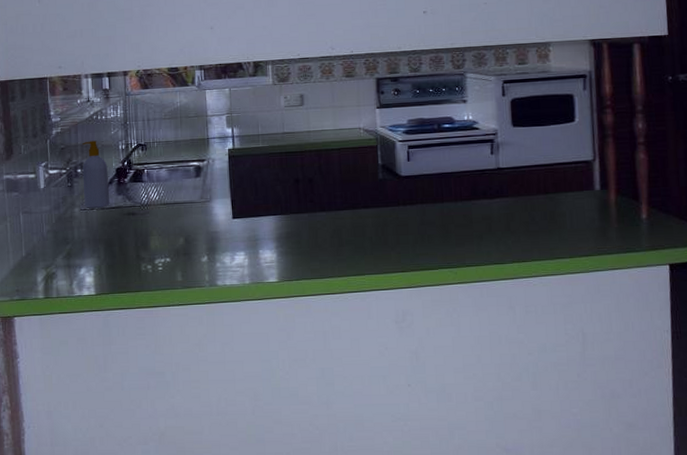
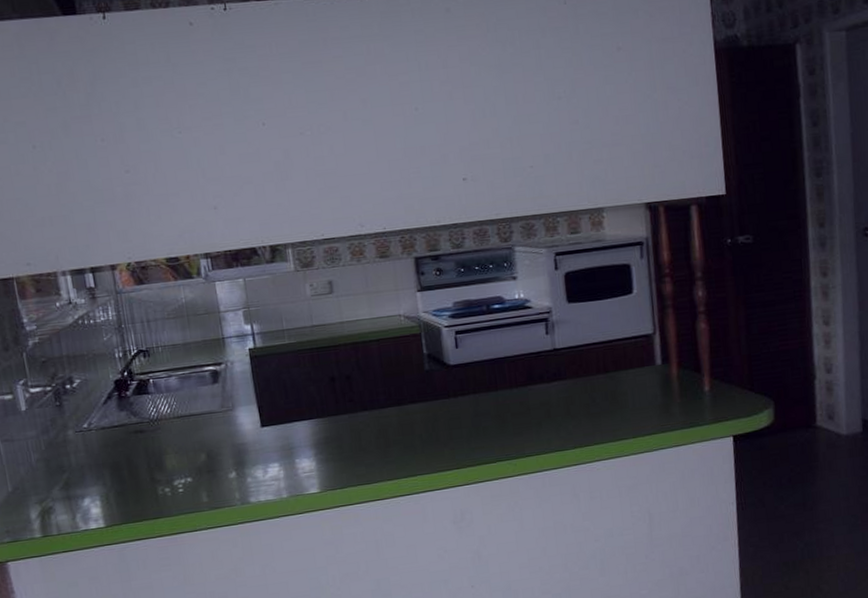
soap bottle: present [82,140,110,208] -> none [68,349,112,429]

